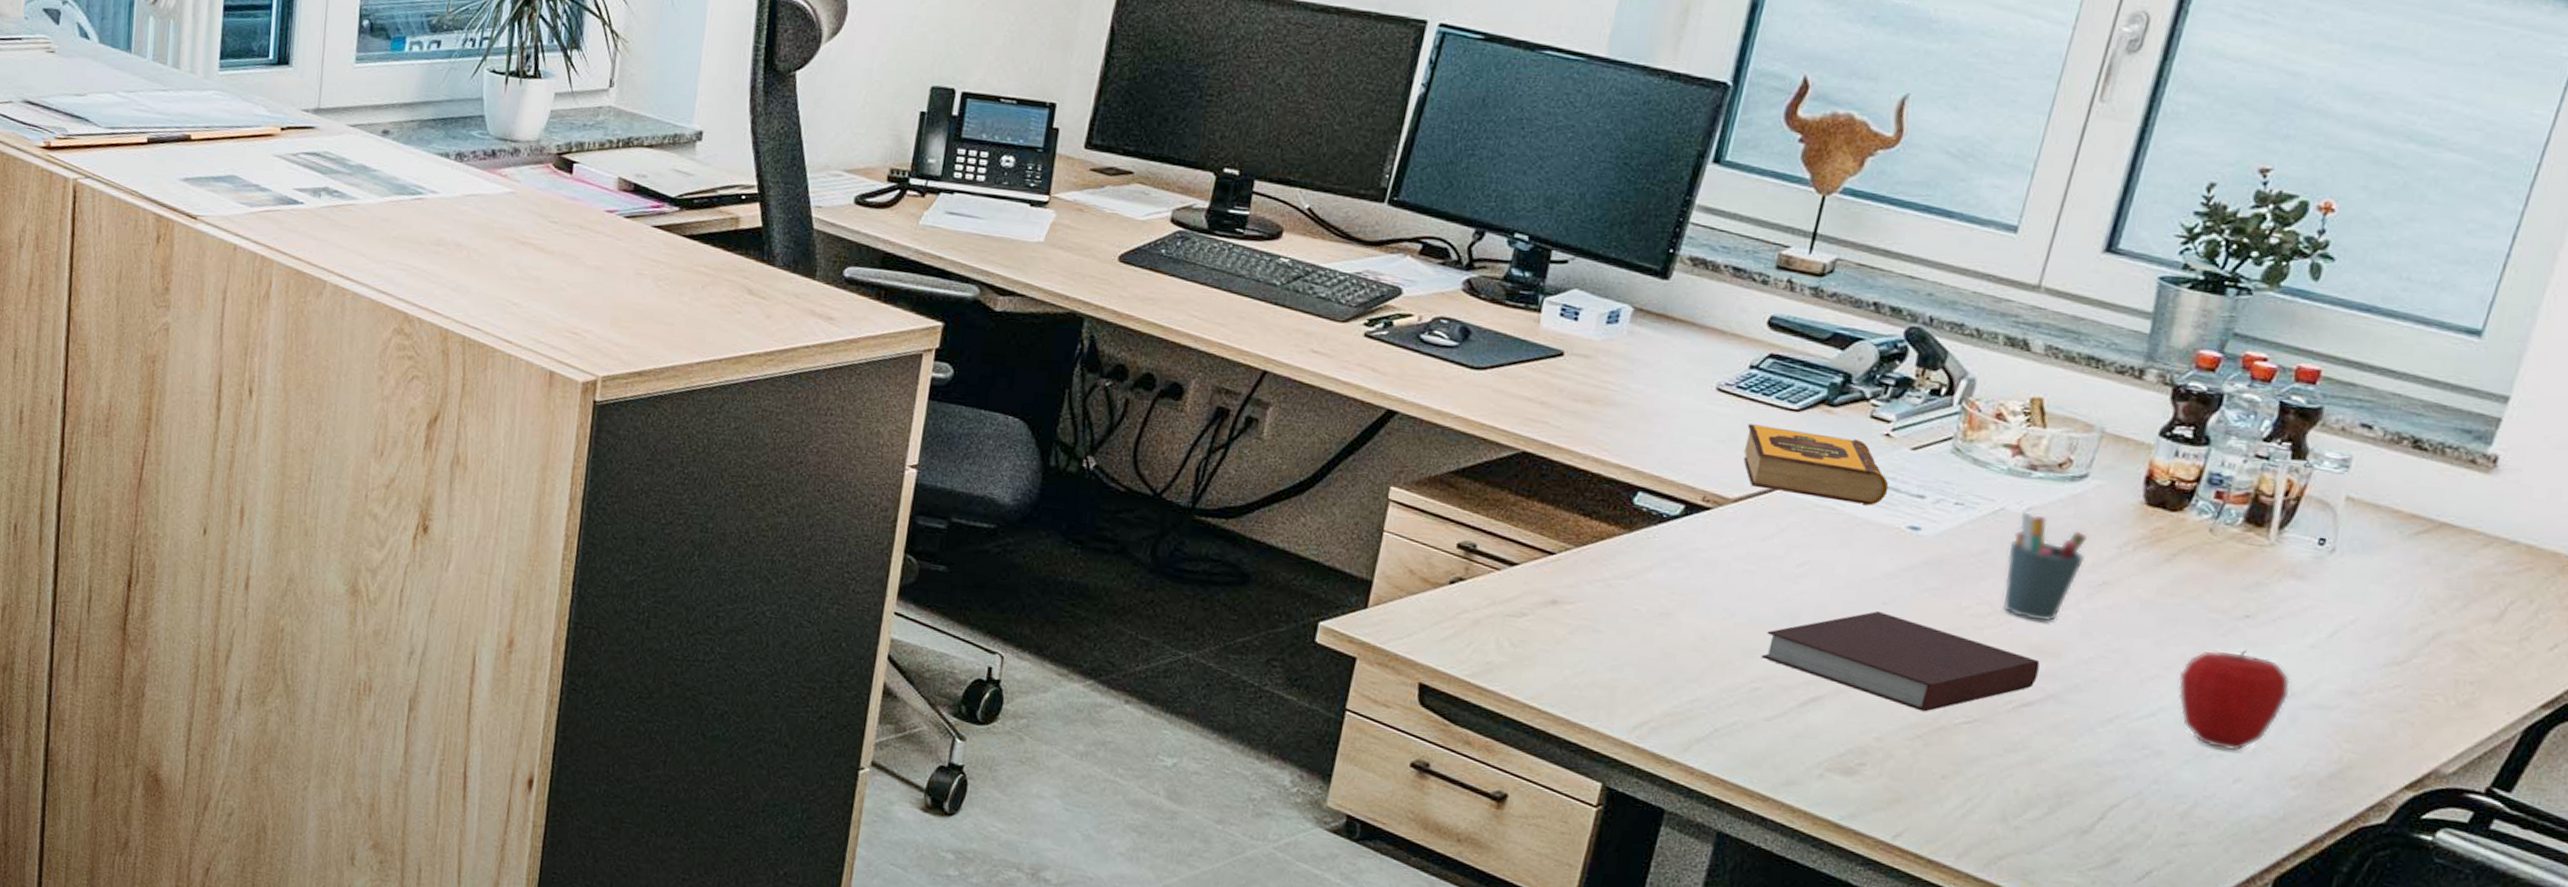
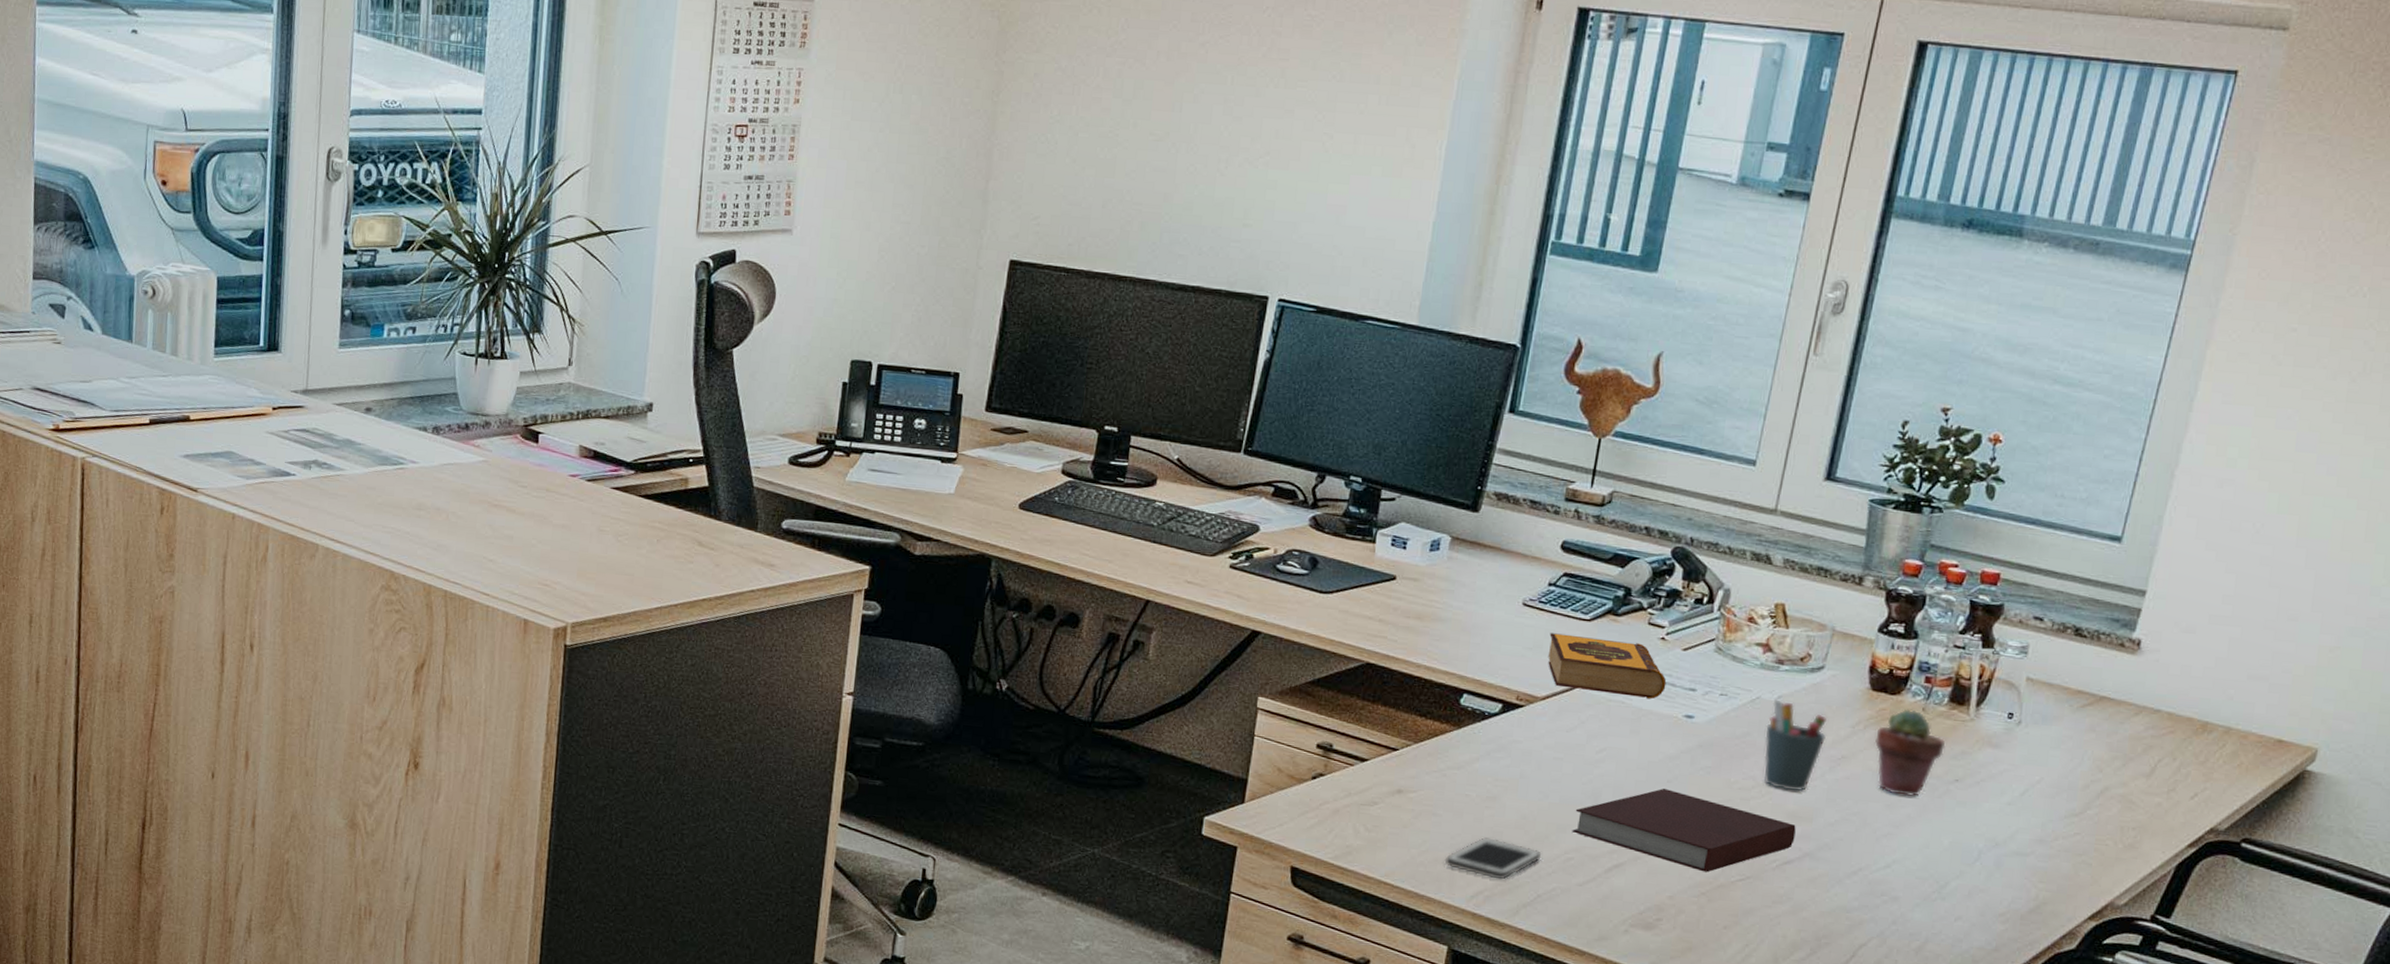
cell phone: none [1603,660,1723,709] -> present [1444,837,1542,880]
potted succulent: none [2146,528,2236,634] -> present [1875,709,1946,797]
apple: present [2178,649,2290,751] -> none [1906,808,1994,894]

